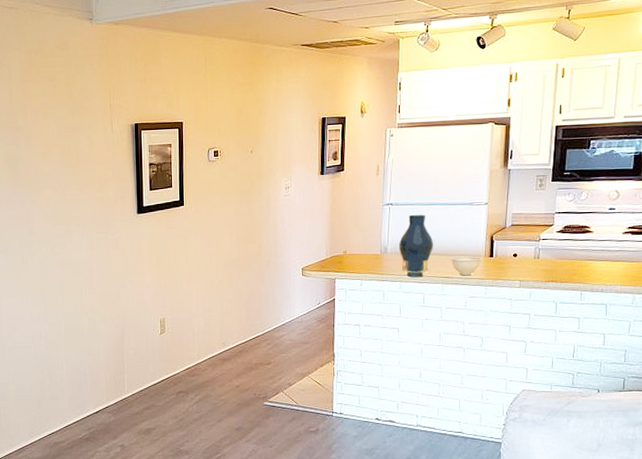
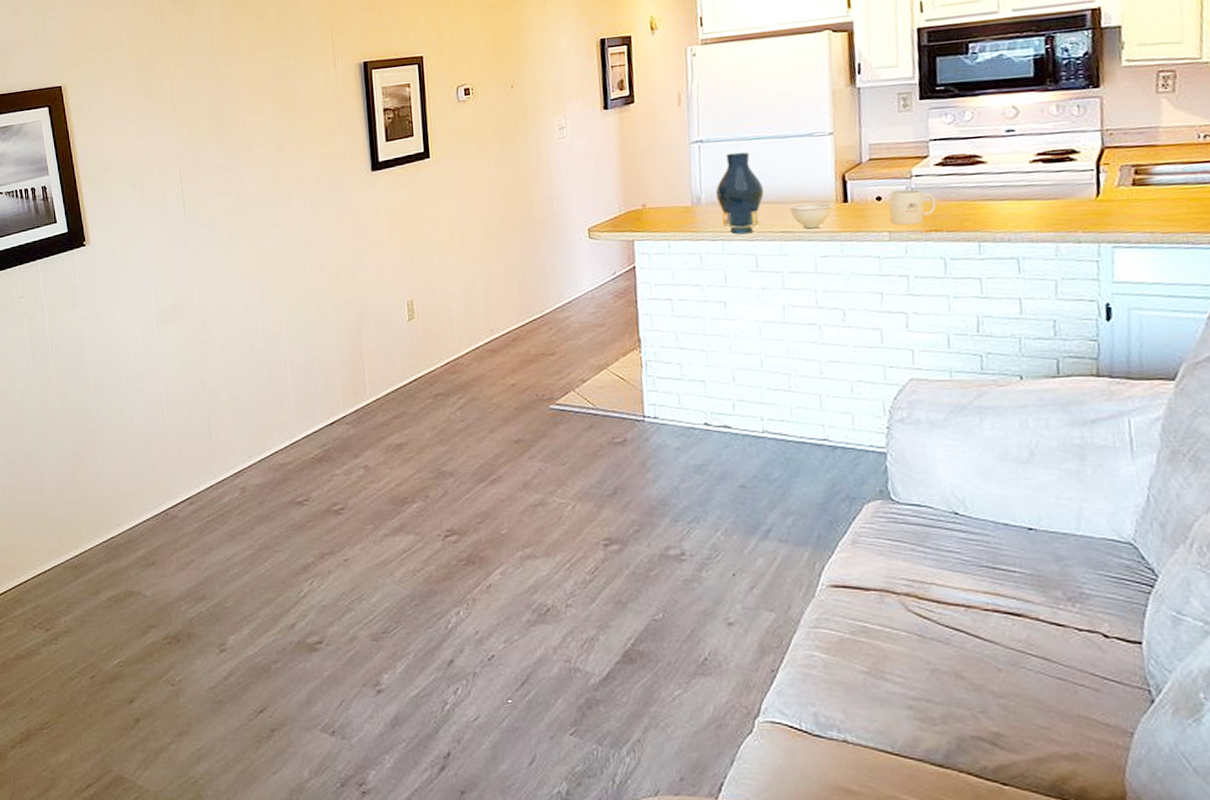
mug: none [522,249,555,277] -> present [888,188,937,226]

